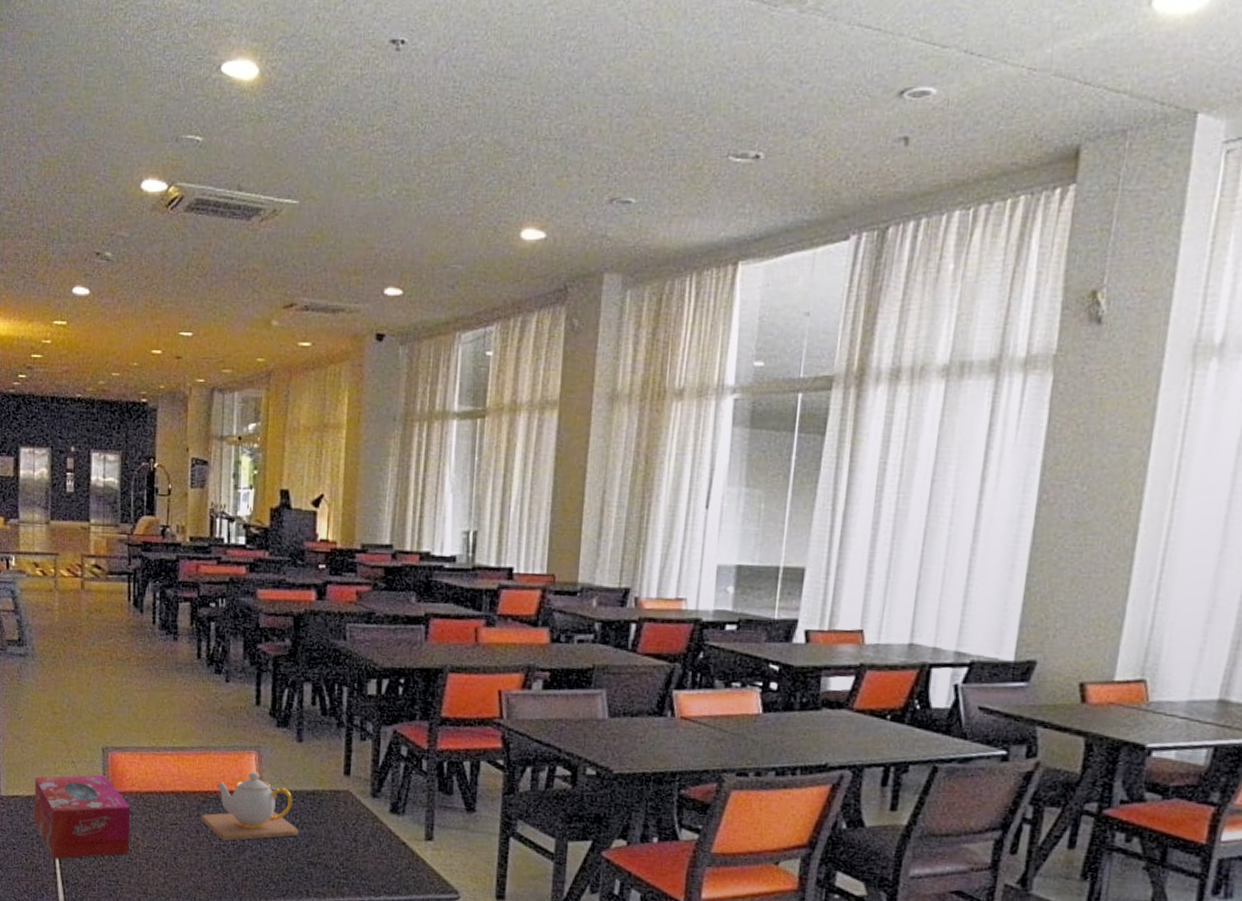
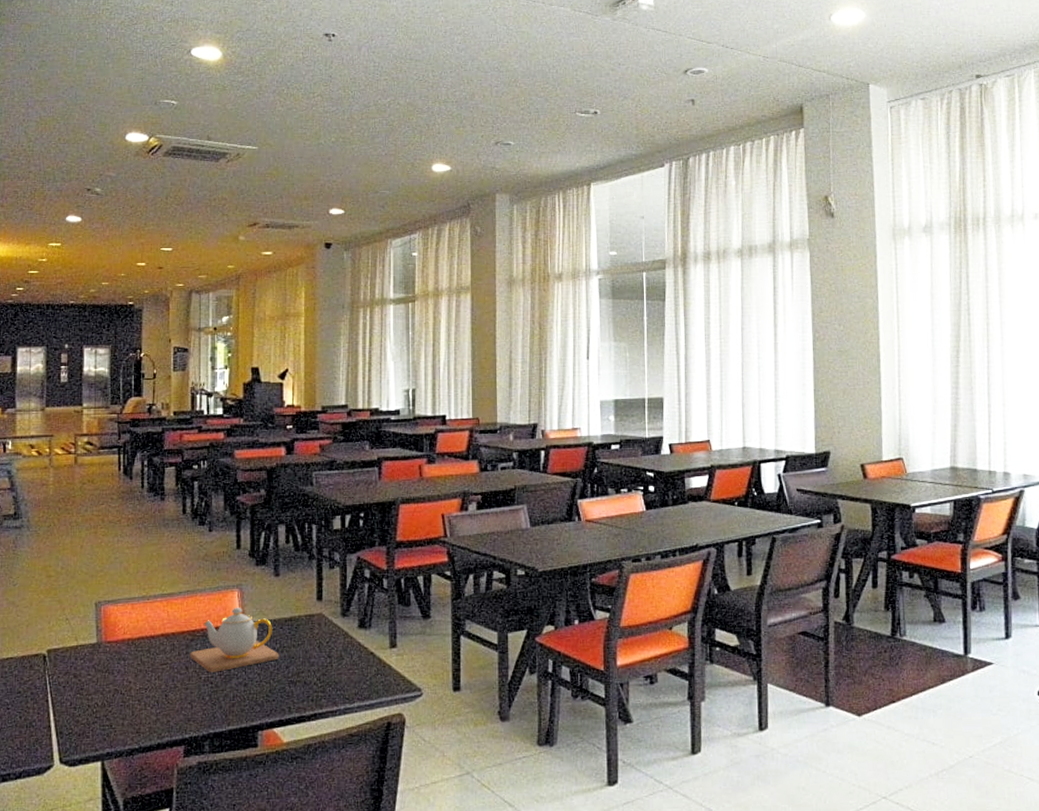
tissue box: present [34,774,131,860] -> none [28,627,123,713]

